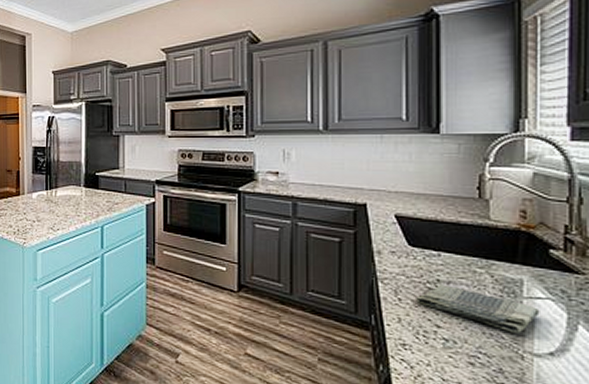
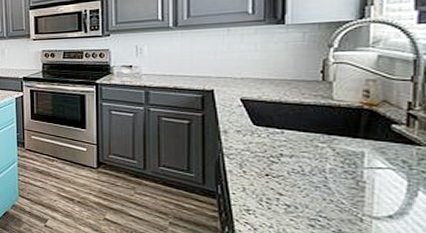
dish towel: present [416,284,540,333] -> none [260,158,380,199]

